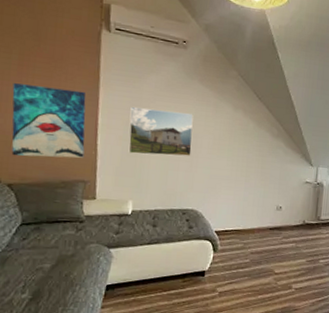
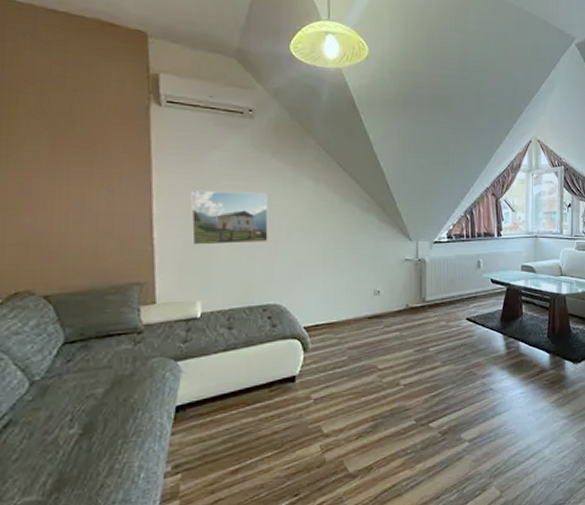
wall art: present [11,83,87,158] -> none [43,174,138,261]

